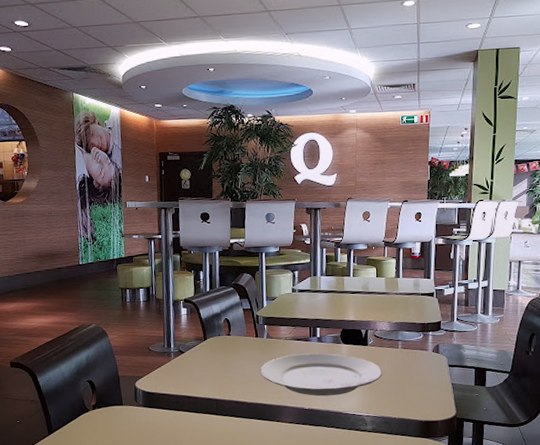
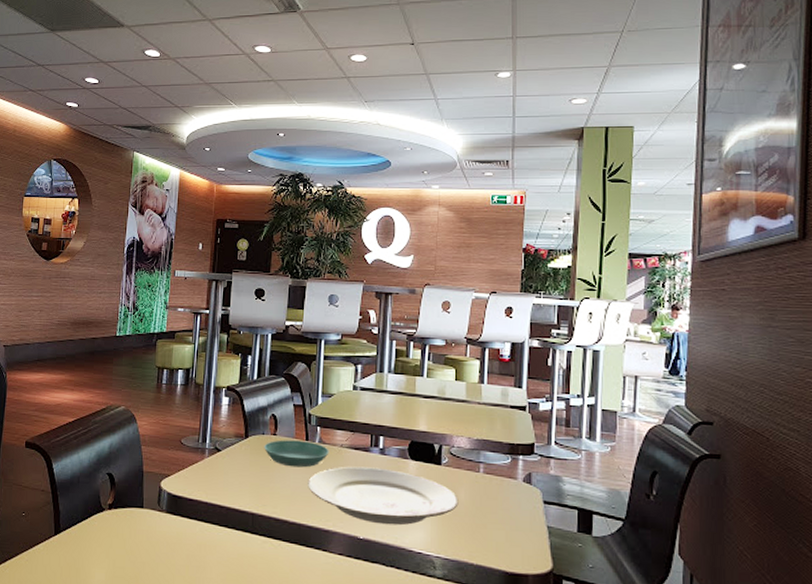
saucer: none [221,337,276,360] -> present [264,440,329,468]

